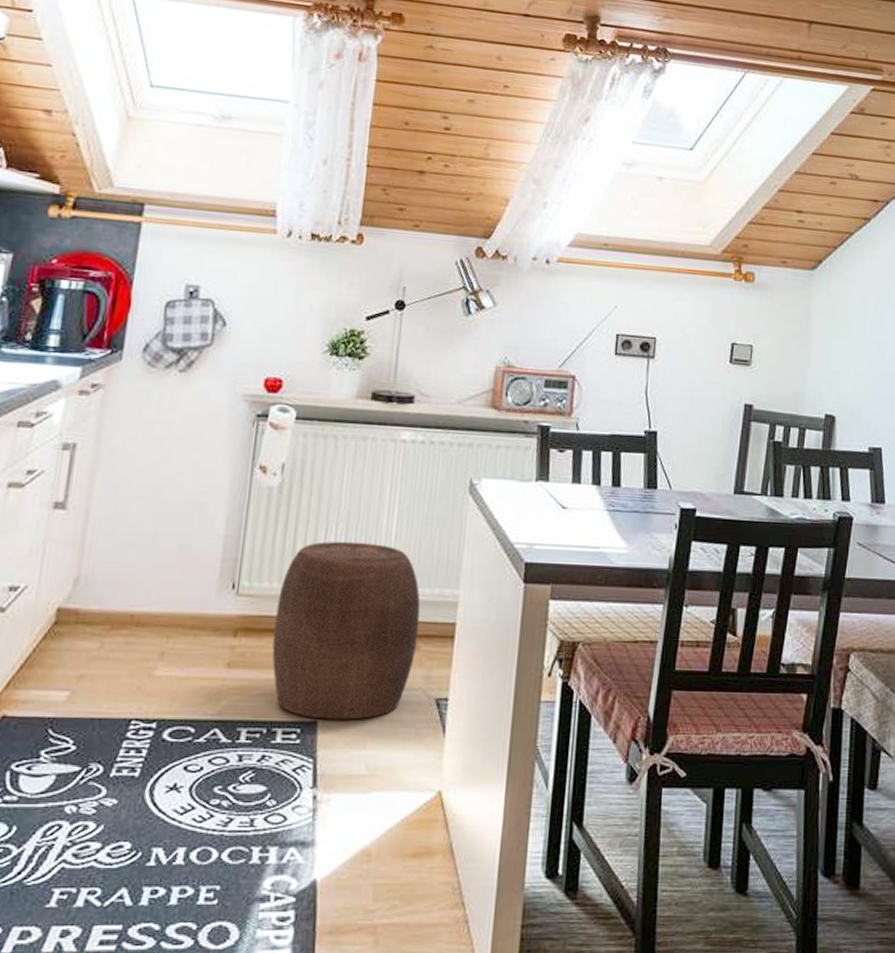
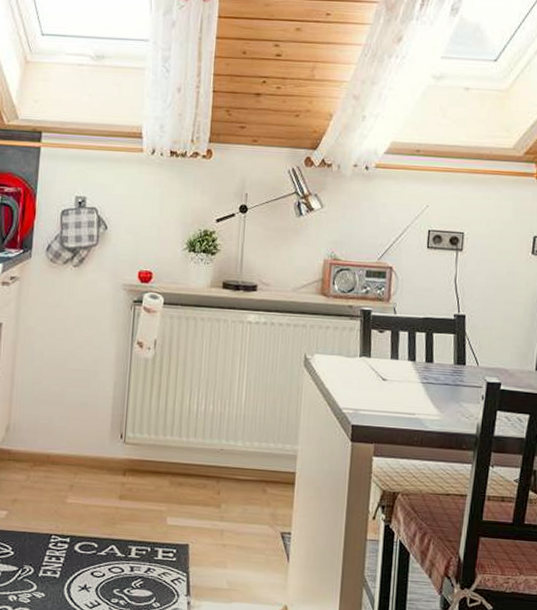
stool: present [272,541,421,720] -> none [152,403,267,545]

